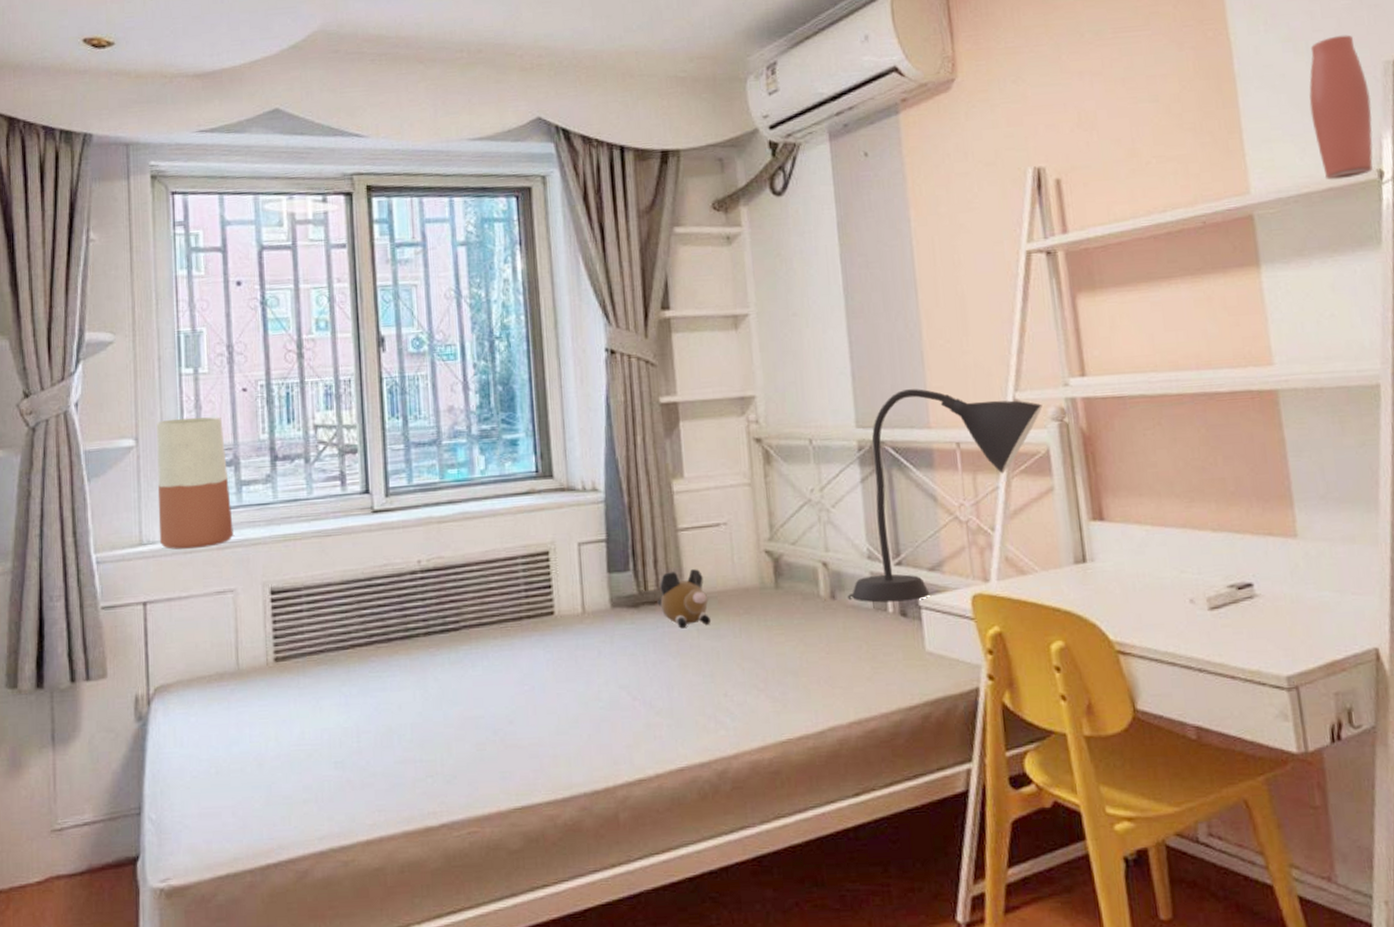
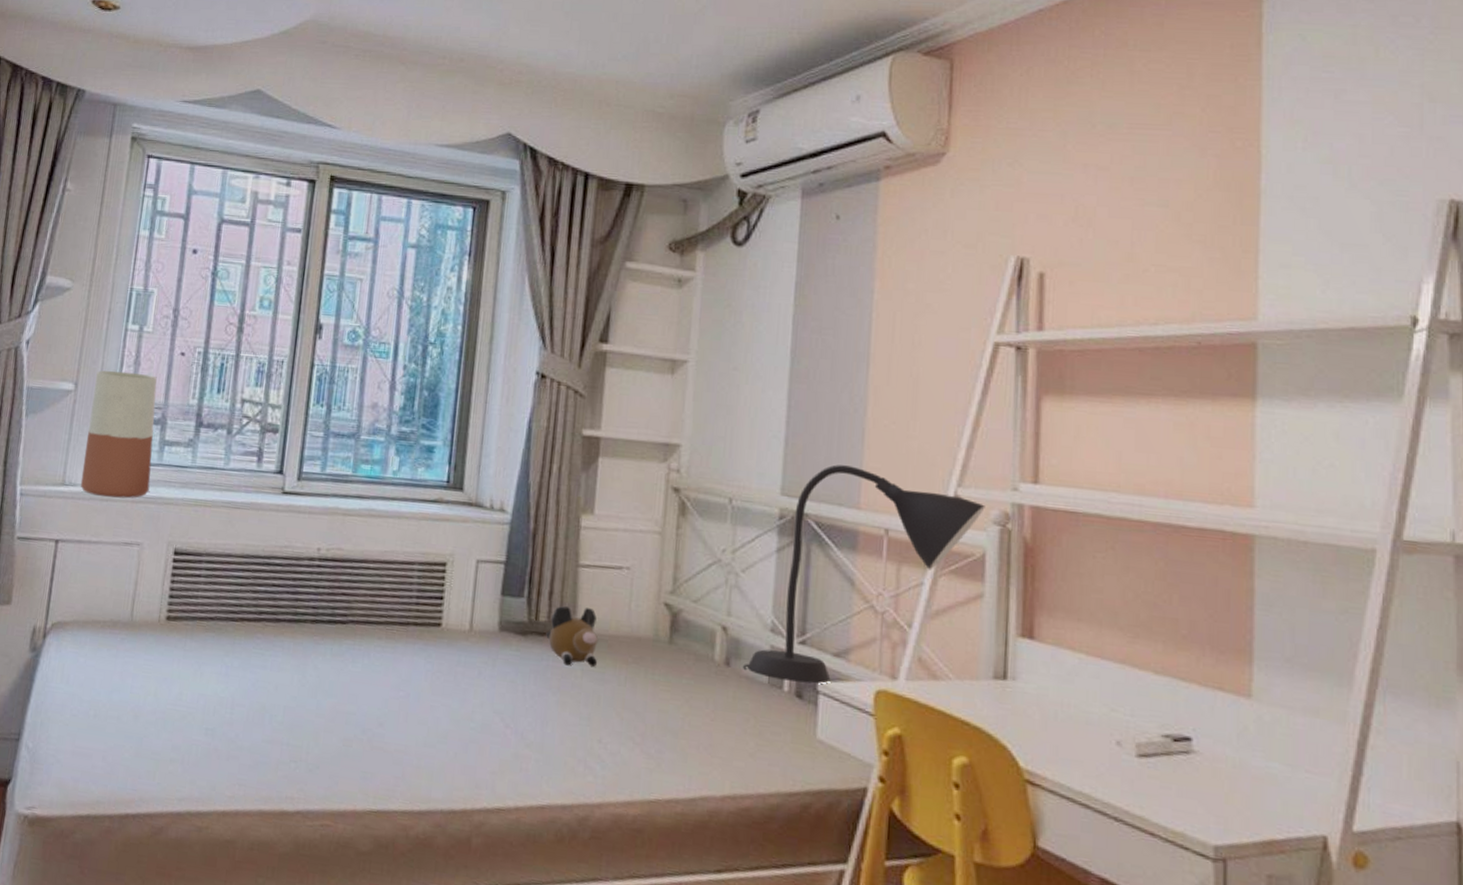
vase: present [1309,35,1373,180] -> none [1342,164,1417,321]

